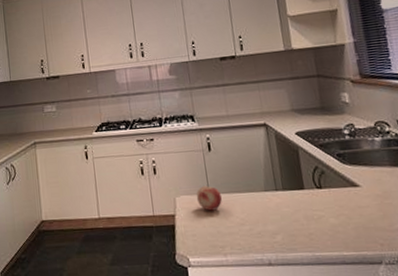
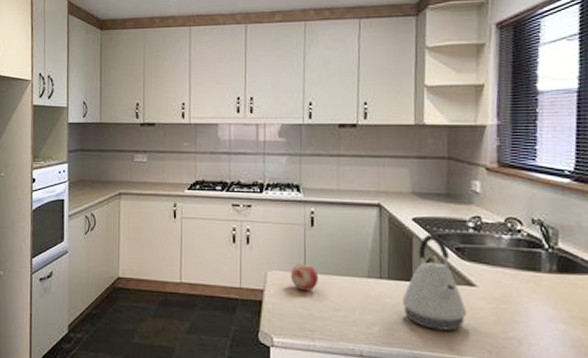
kettle: none [298,145,356,231] -> present [402,234,467,331]

